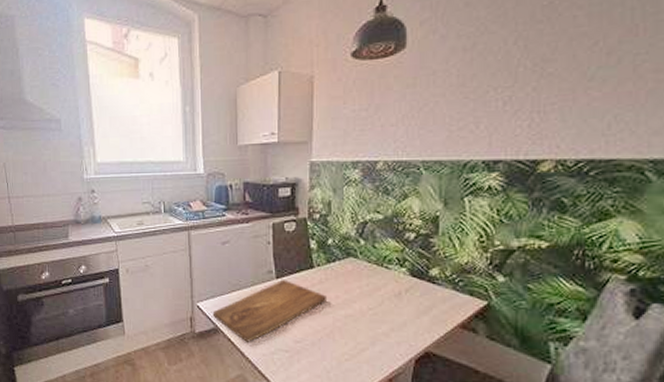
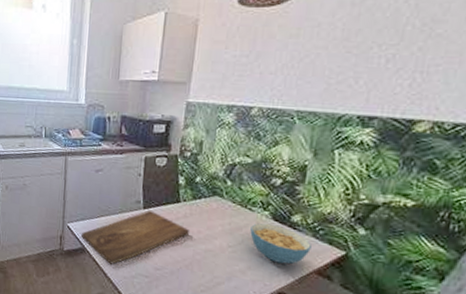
cereal bowl: none [389,280,452,321] -> present [250,223,312,264]

